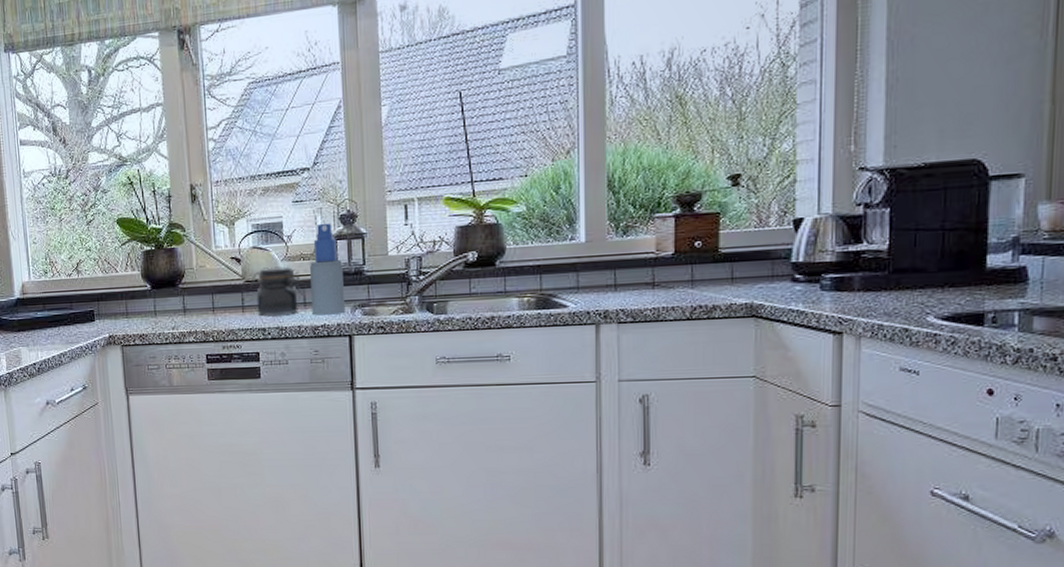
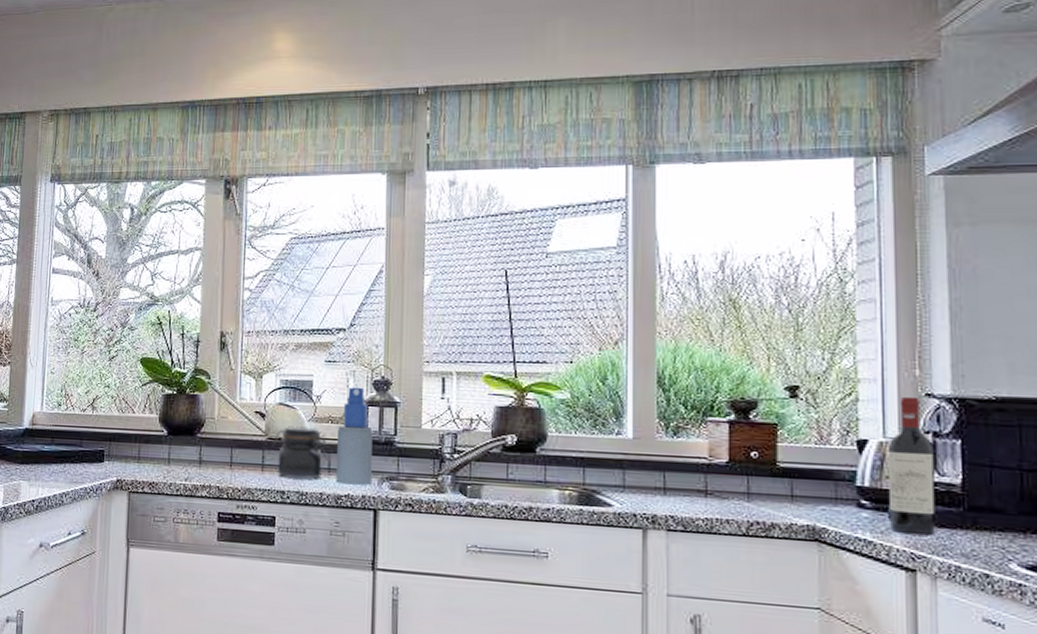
wine bottle: none [820,171,864,302] -> present [887,396,936,536]

